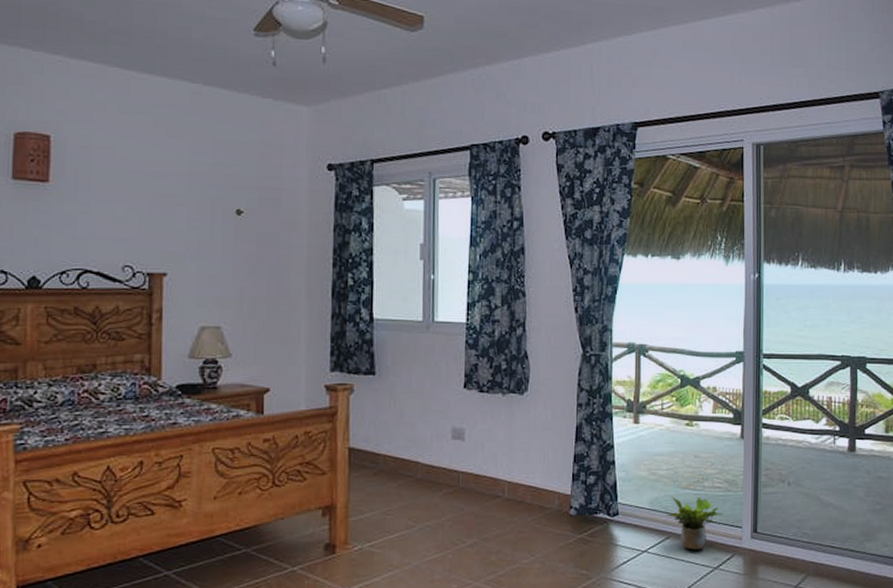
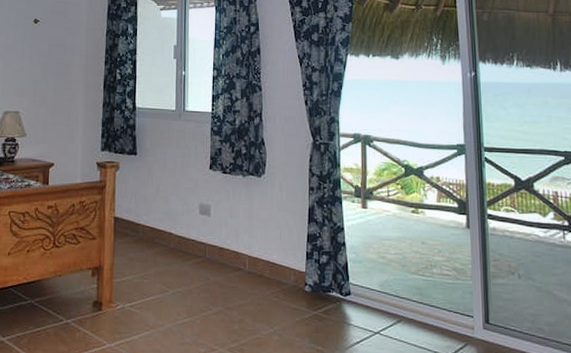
potted plant: present [665,496,723,551] -> none [396,281,453,337]

